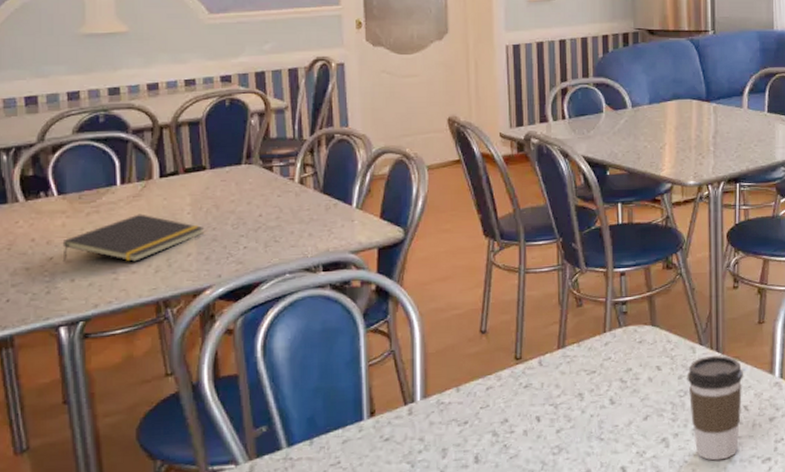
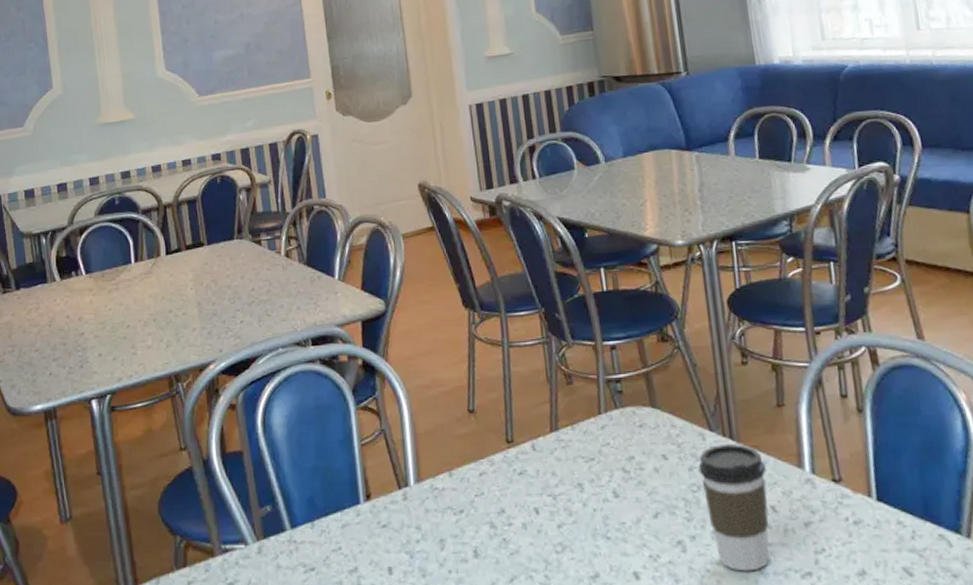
notepad: present [62,214,205,263] -> none [91,290,206,338]

